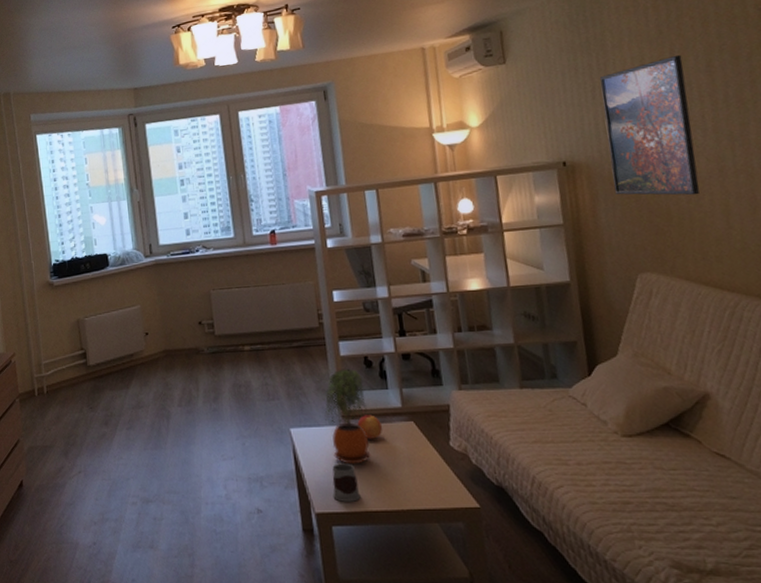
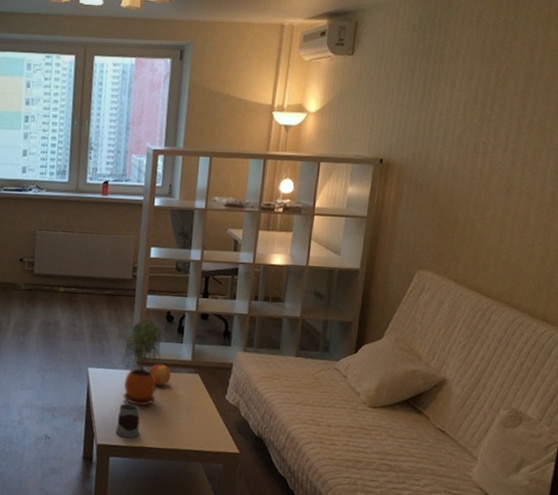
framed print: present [599,54,700,196] -> none [416,75,505,208]

